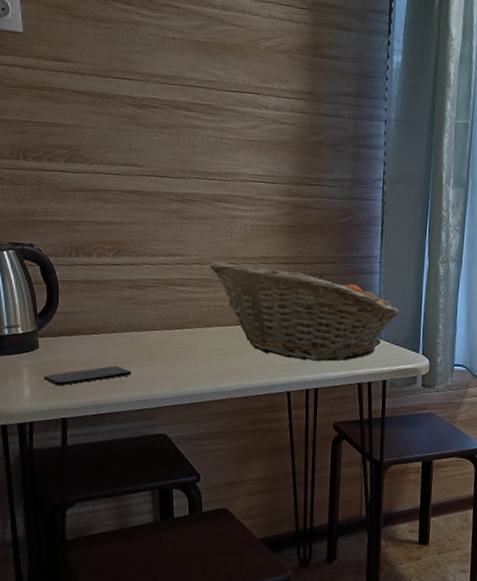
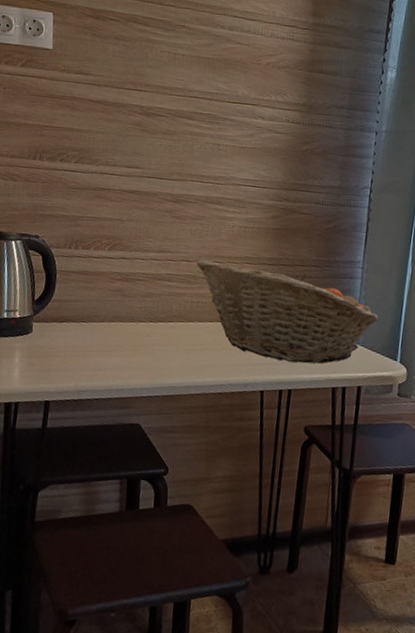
smartphone: present [43,365,132,386] -> none [33,353,114,370]

